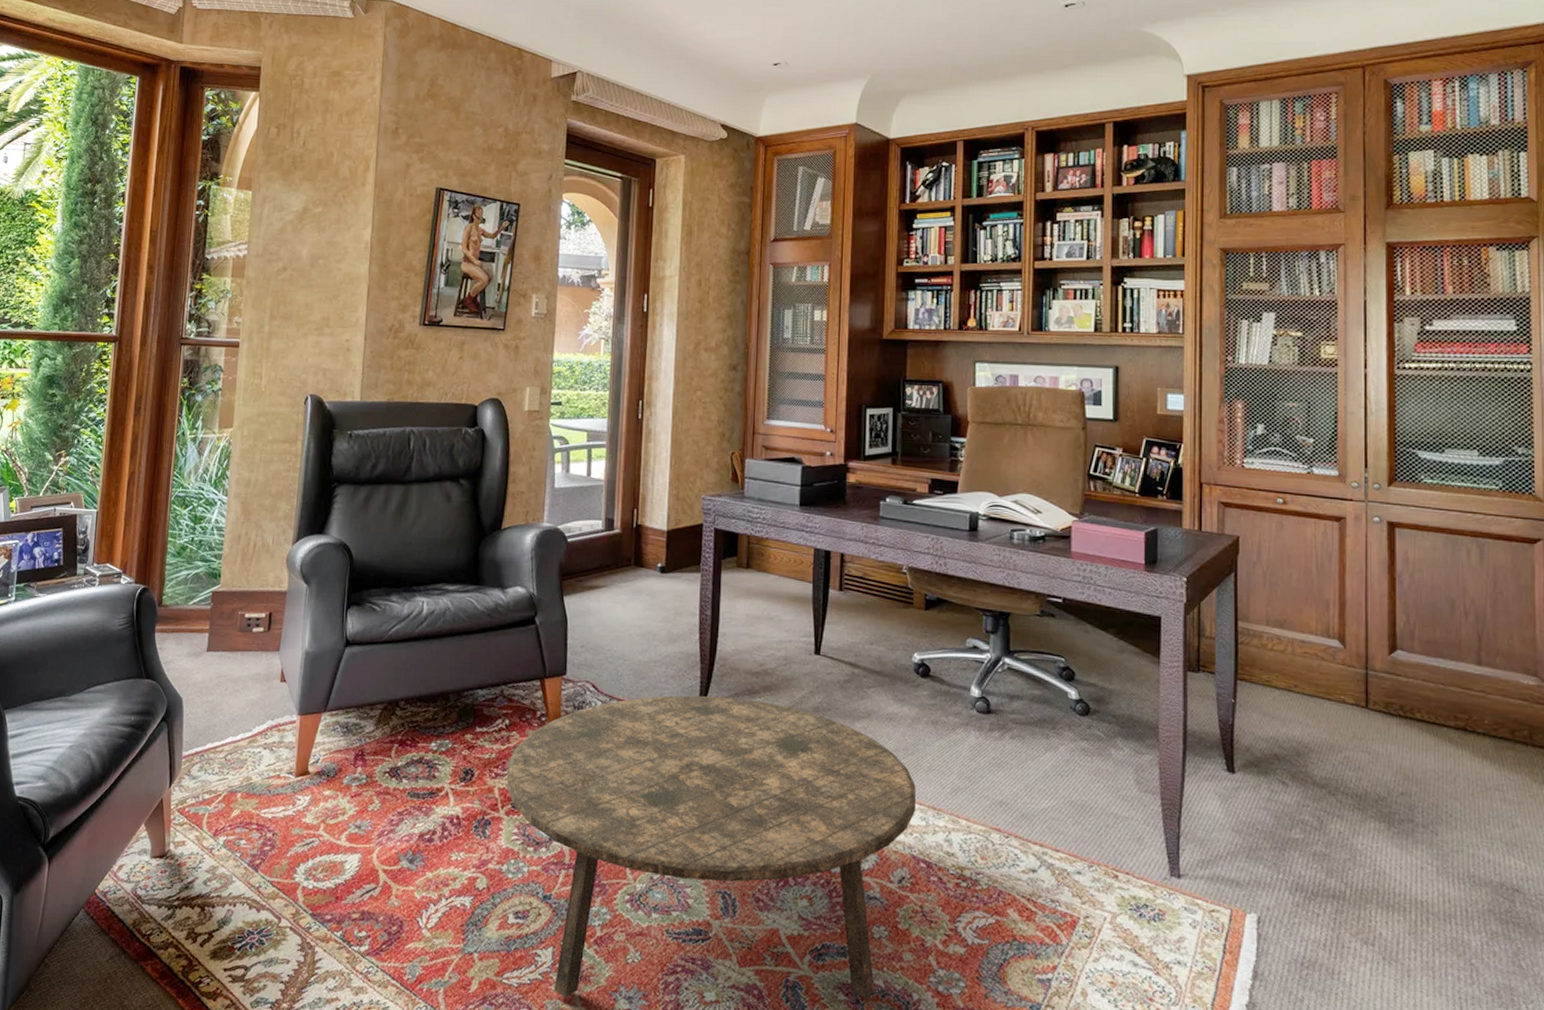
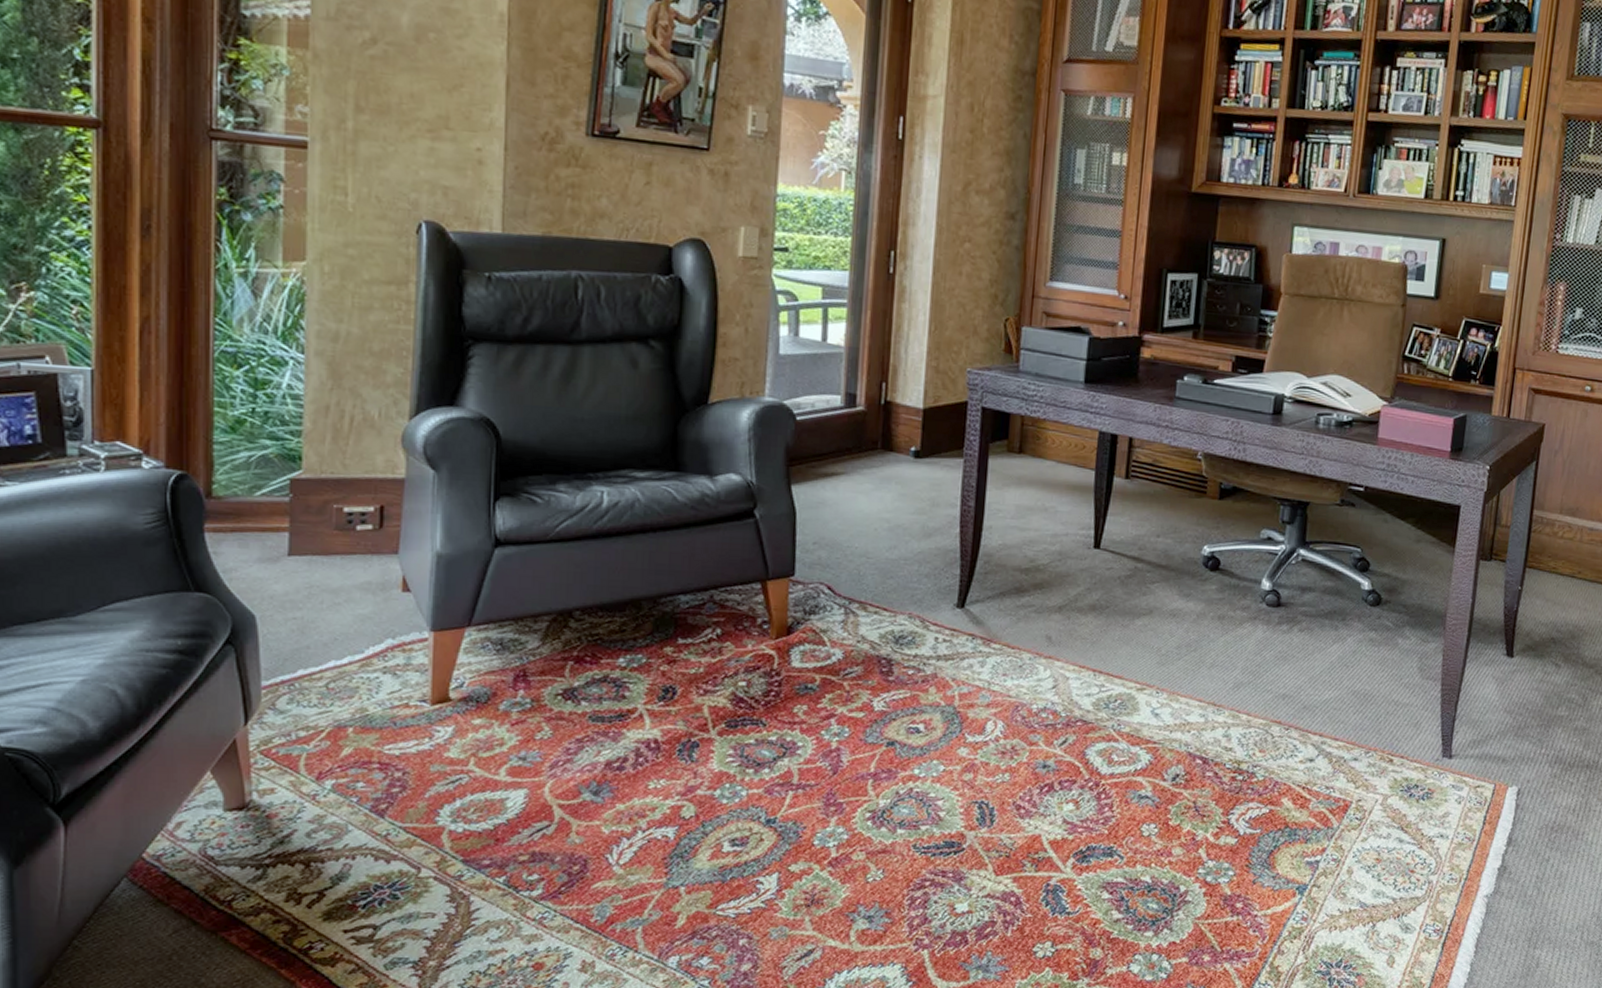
coffee table: present [506,695,917,1000] -> none [718,595,1197,923]

